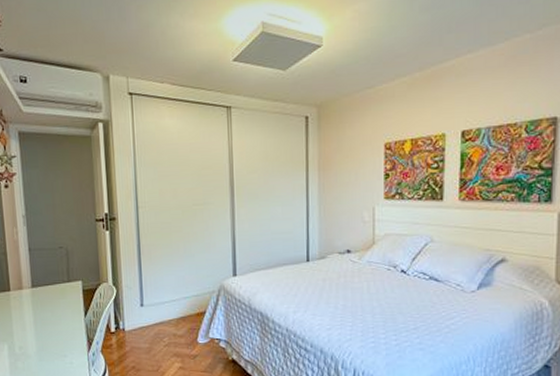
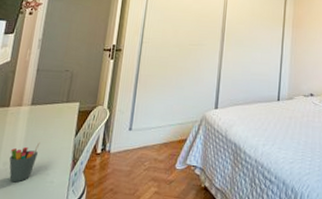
pen holder: none [23,324,51,365] -> present [9,142,40,183]

